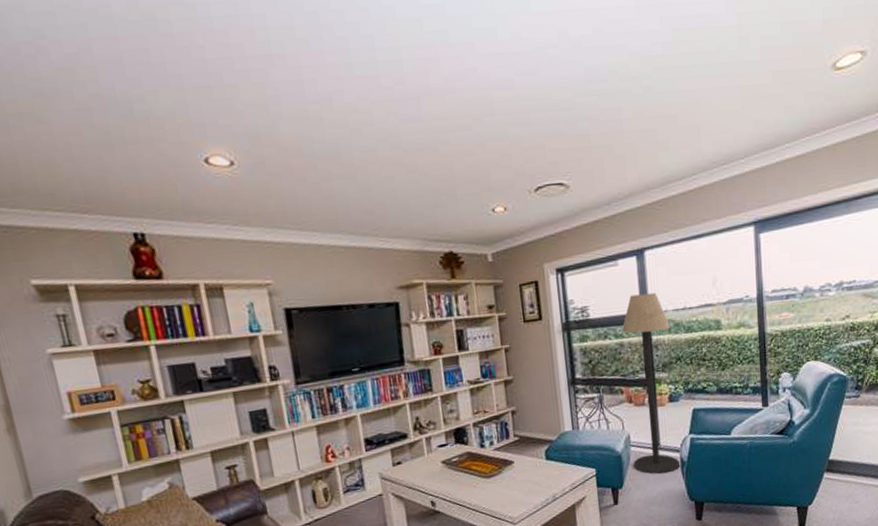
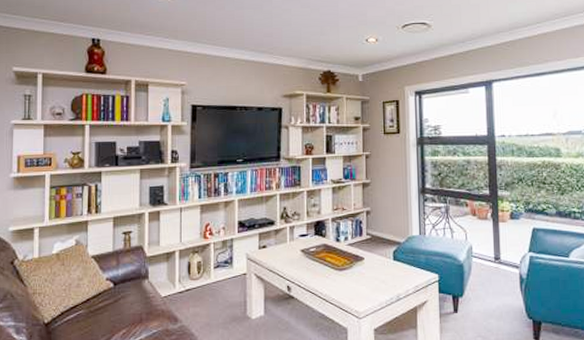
floor lamp: present [621,292,681,475] -> none [469,119,519,288]

